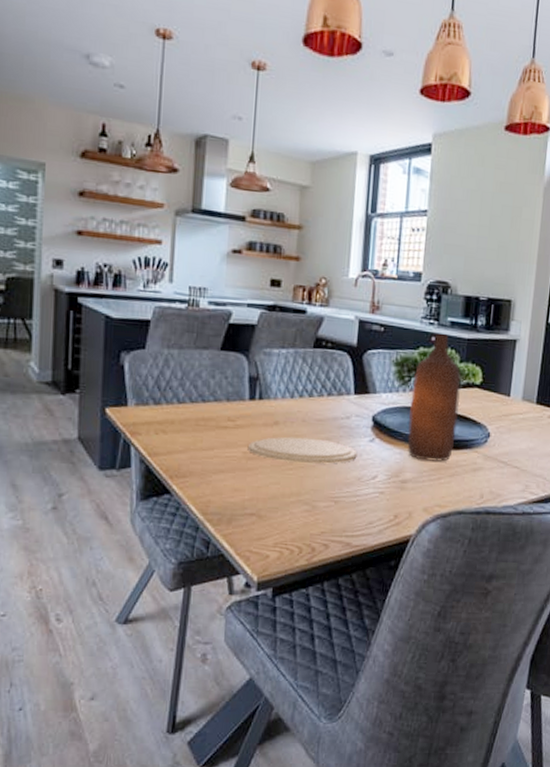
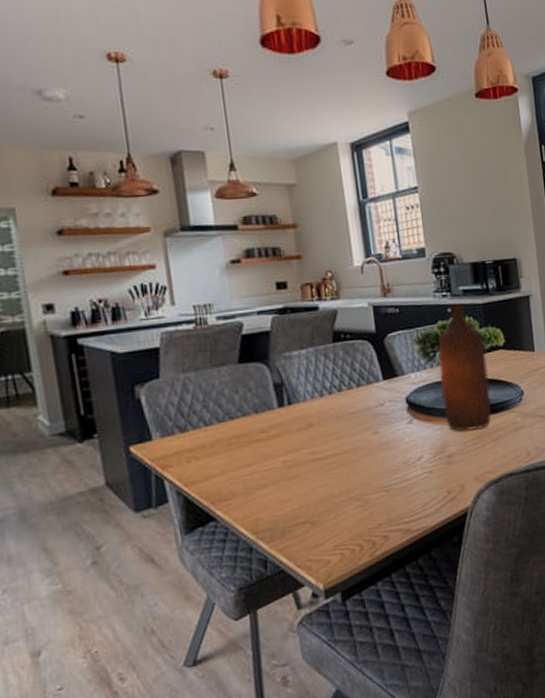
plate: present [249,437,358,464] -> none [287,431,399,463]

